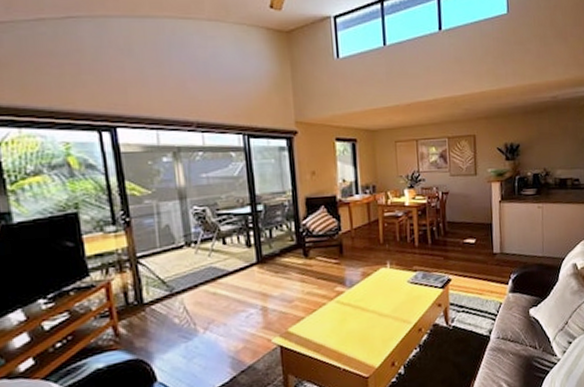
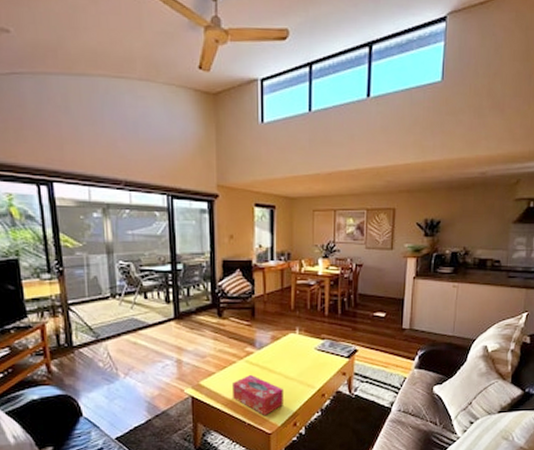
tissue box: none [323,315,379,359] -> present [231,374,283,416]

